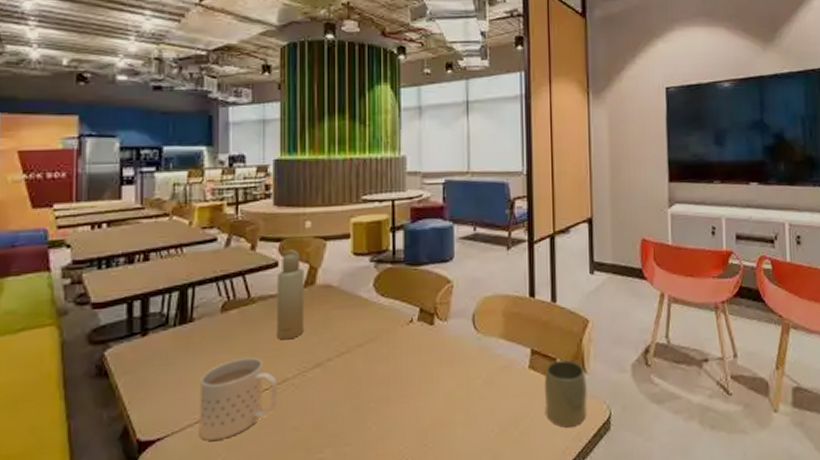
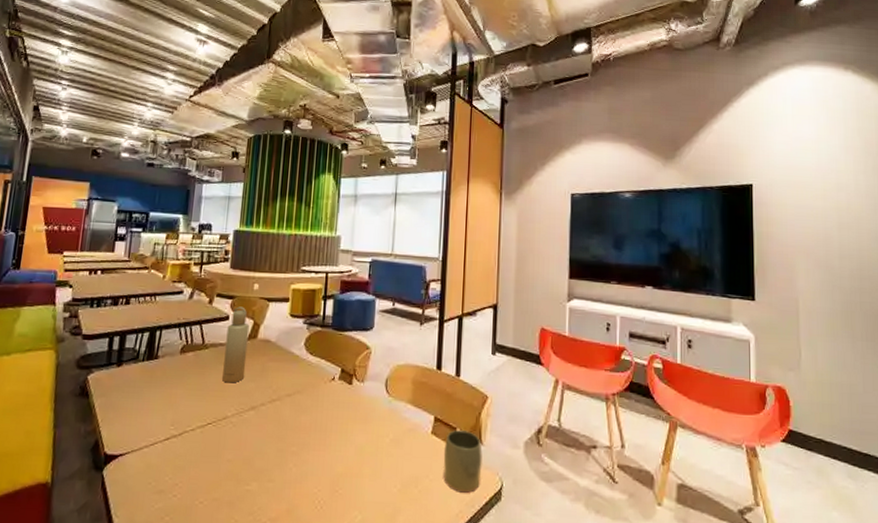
mug: present [198,357,277,441] -> none [152,394,219,462]

